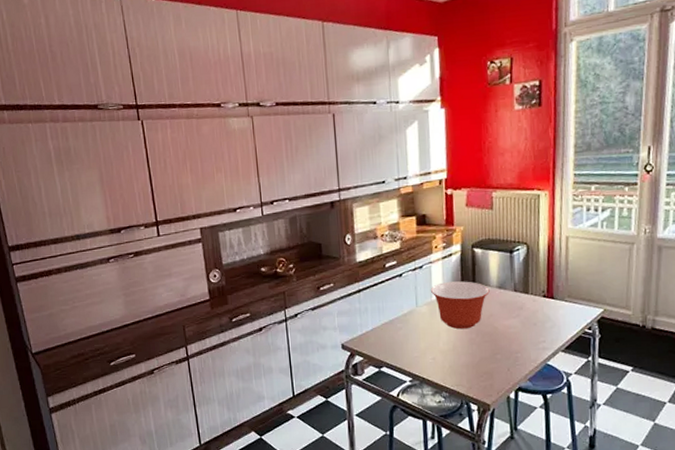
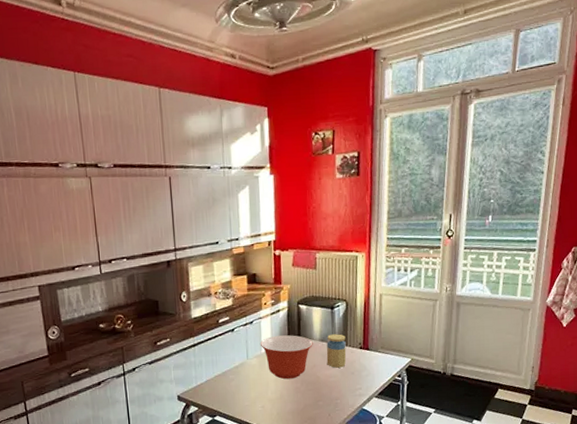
jar: none [504,280,528,318] -> present [326,334,347,368]

